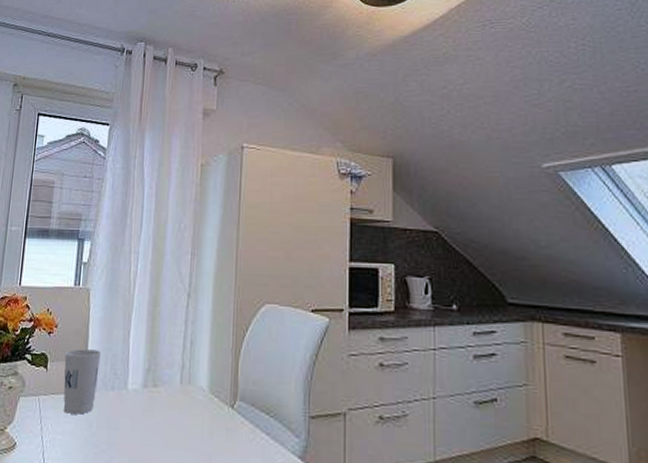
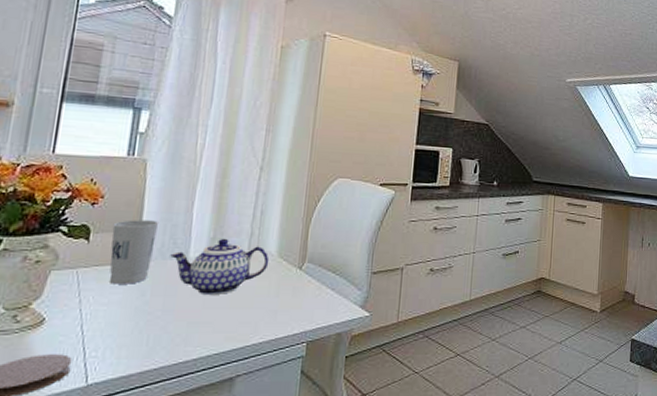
teapot: none [112,370,201,432] -> present [170,238,270,296]

